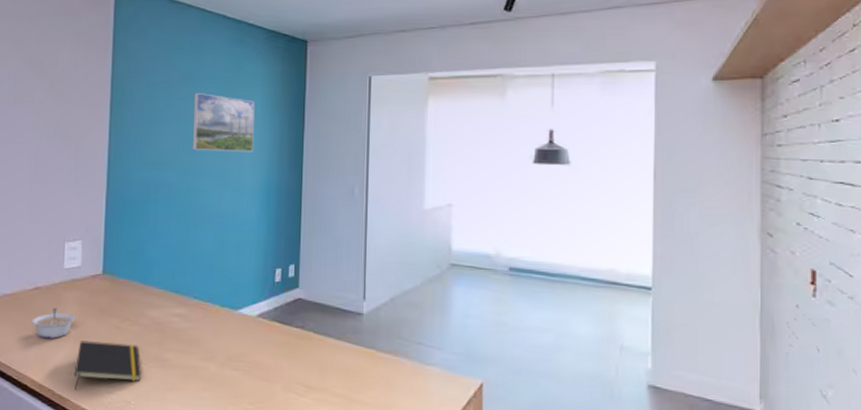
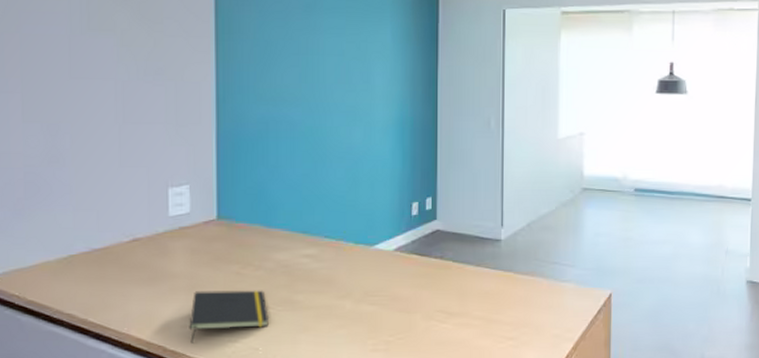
legume: present [32,307,75,339] -> none [132,259,186,293]
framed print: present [192,93,255,153] -> none [315,24,384,86]

